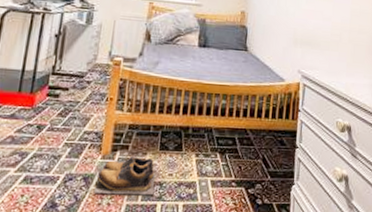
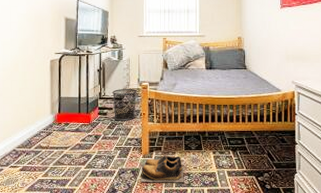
waste bin: none [68,62,107,107] -> present [112,88,137,121]

